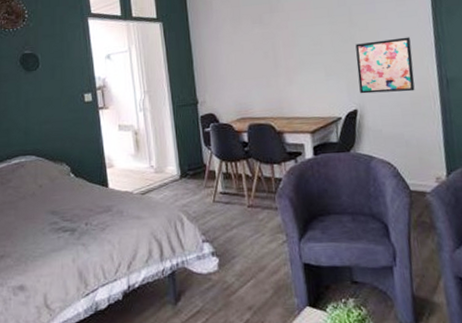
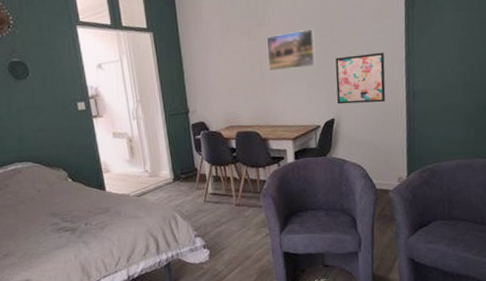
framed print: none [279,14,335,60] -> present [266,28,316,72]

